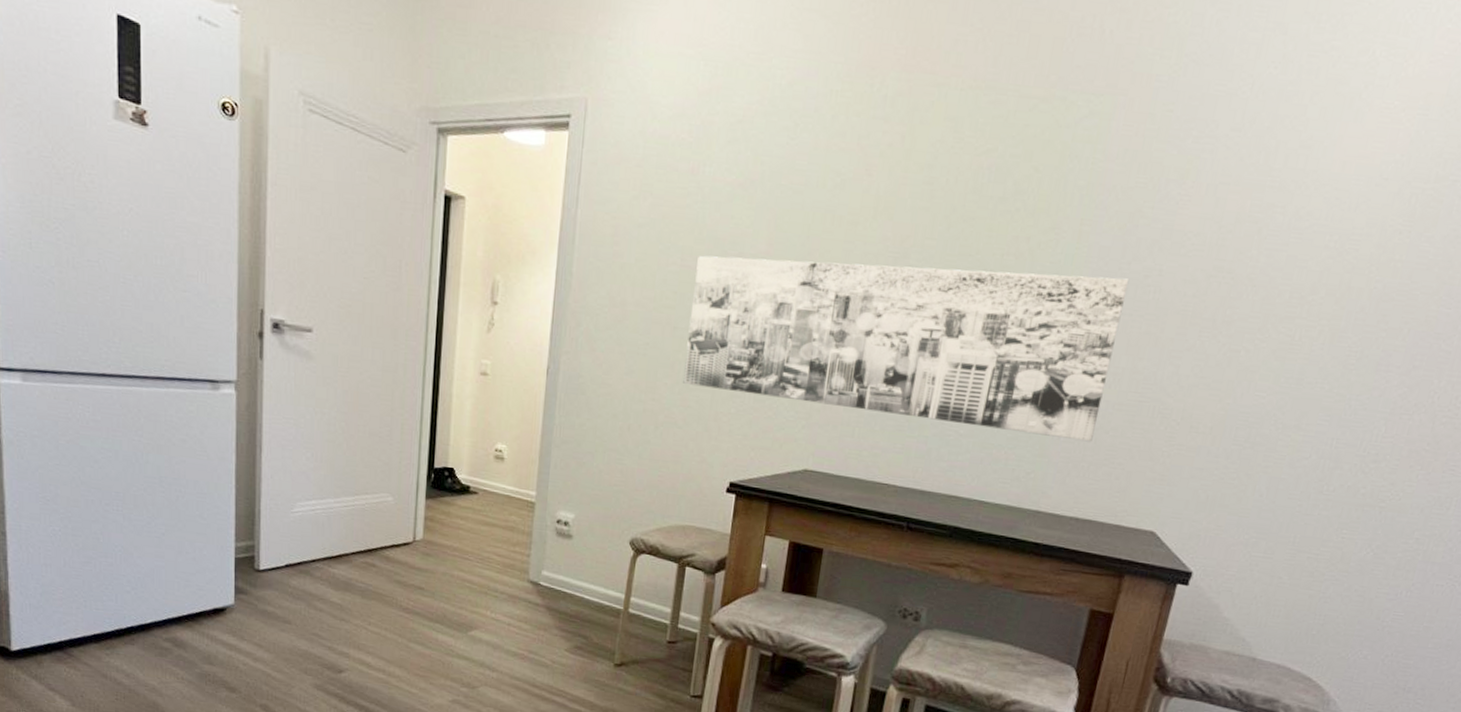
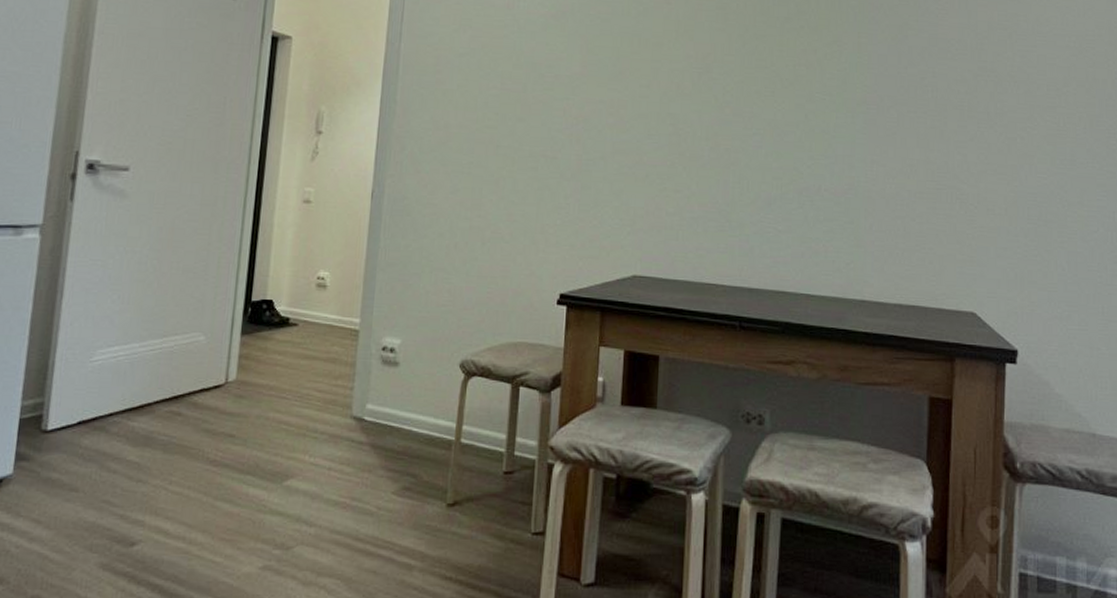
wall art: present [683,255,1129,442] -> none [508,79,909,230]

